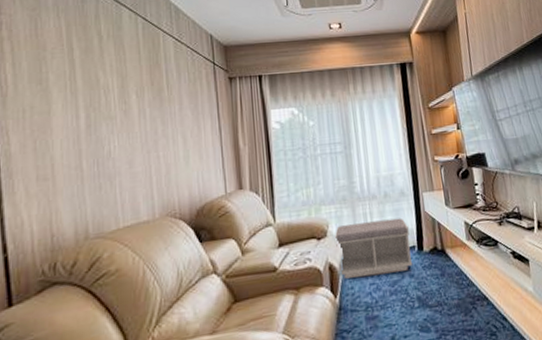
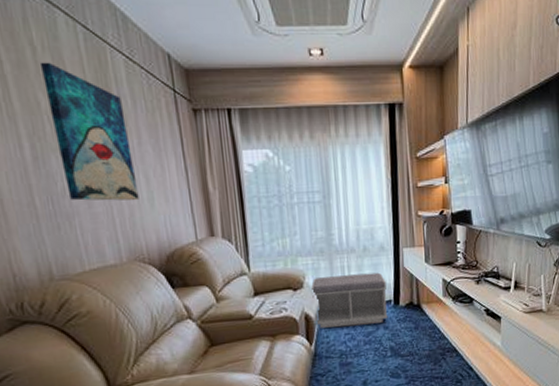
wall art: none [103,47,176,162] -> present [39,62,139,201]

